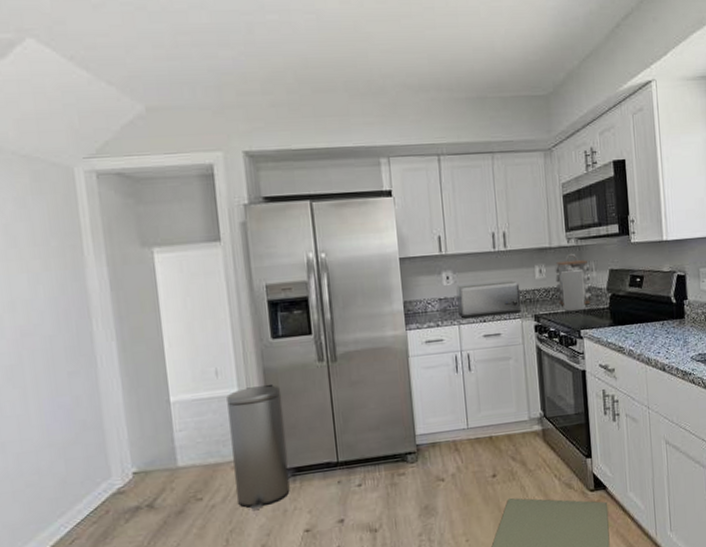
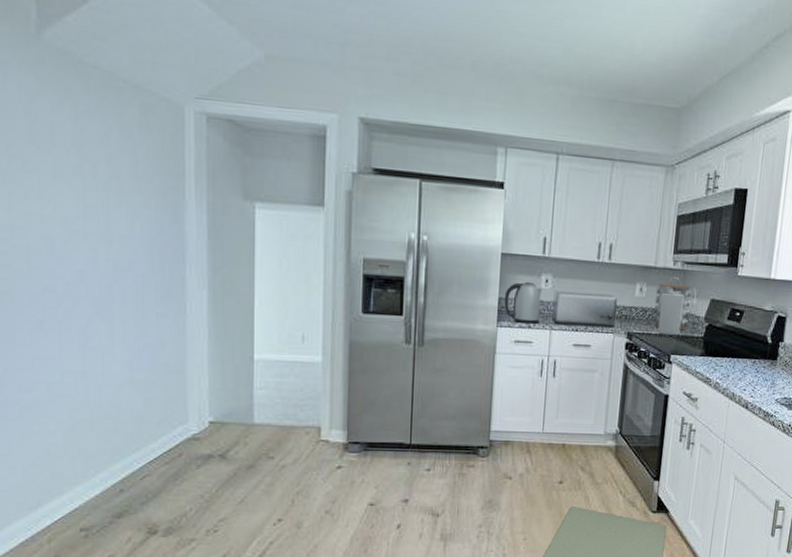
pedal bin: present [227,385,290,510] -> none [308,357,363,476]
kettle: none [408,281,446,324] -> present [504,281,543,325]

